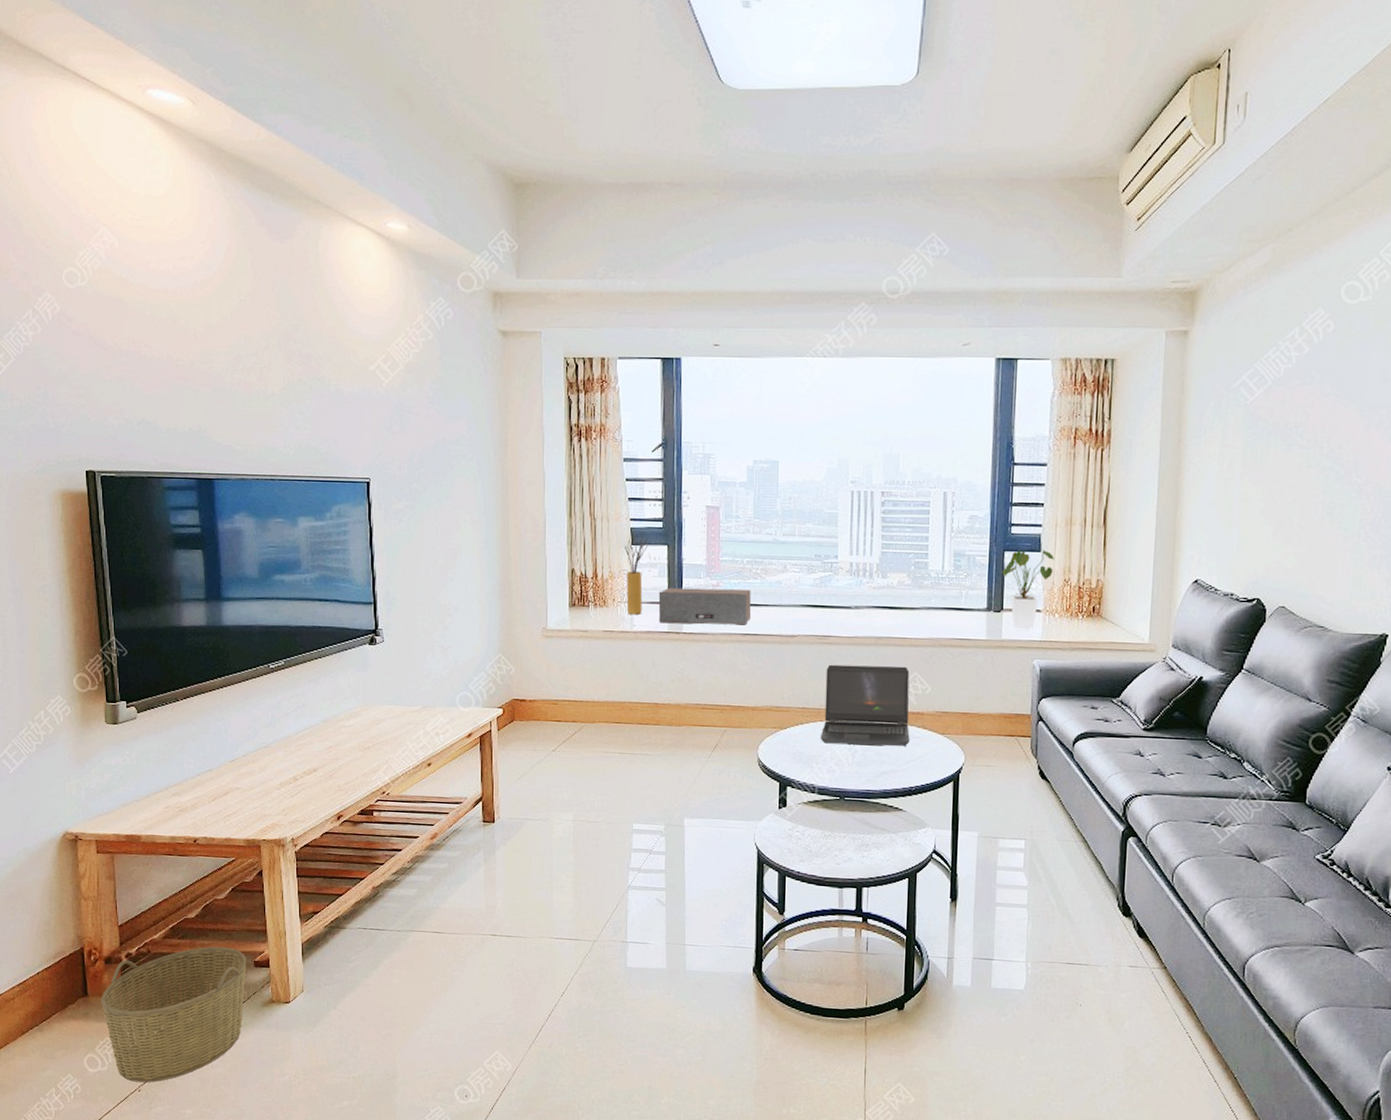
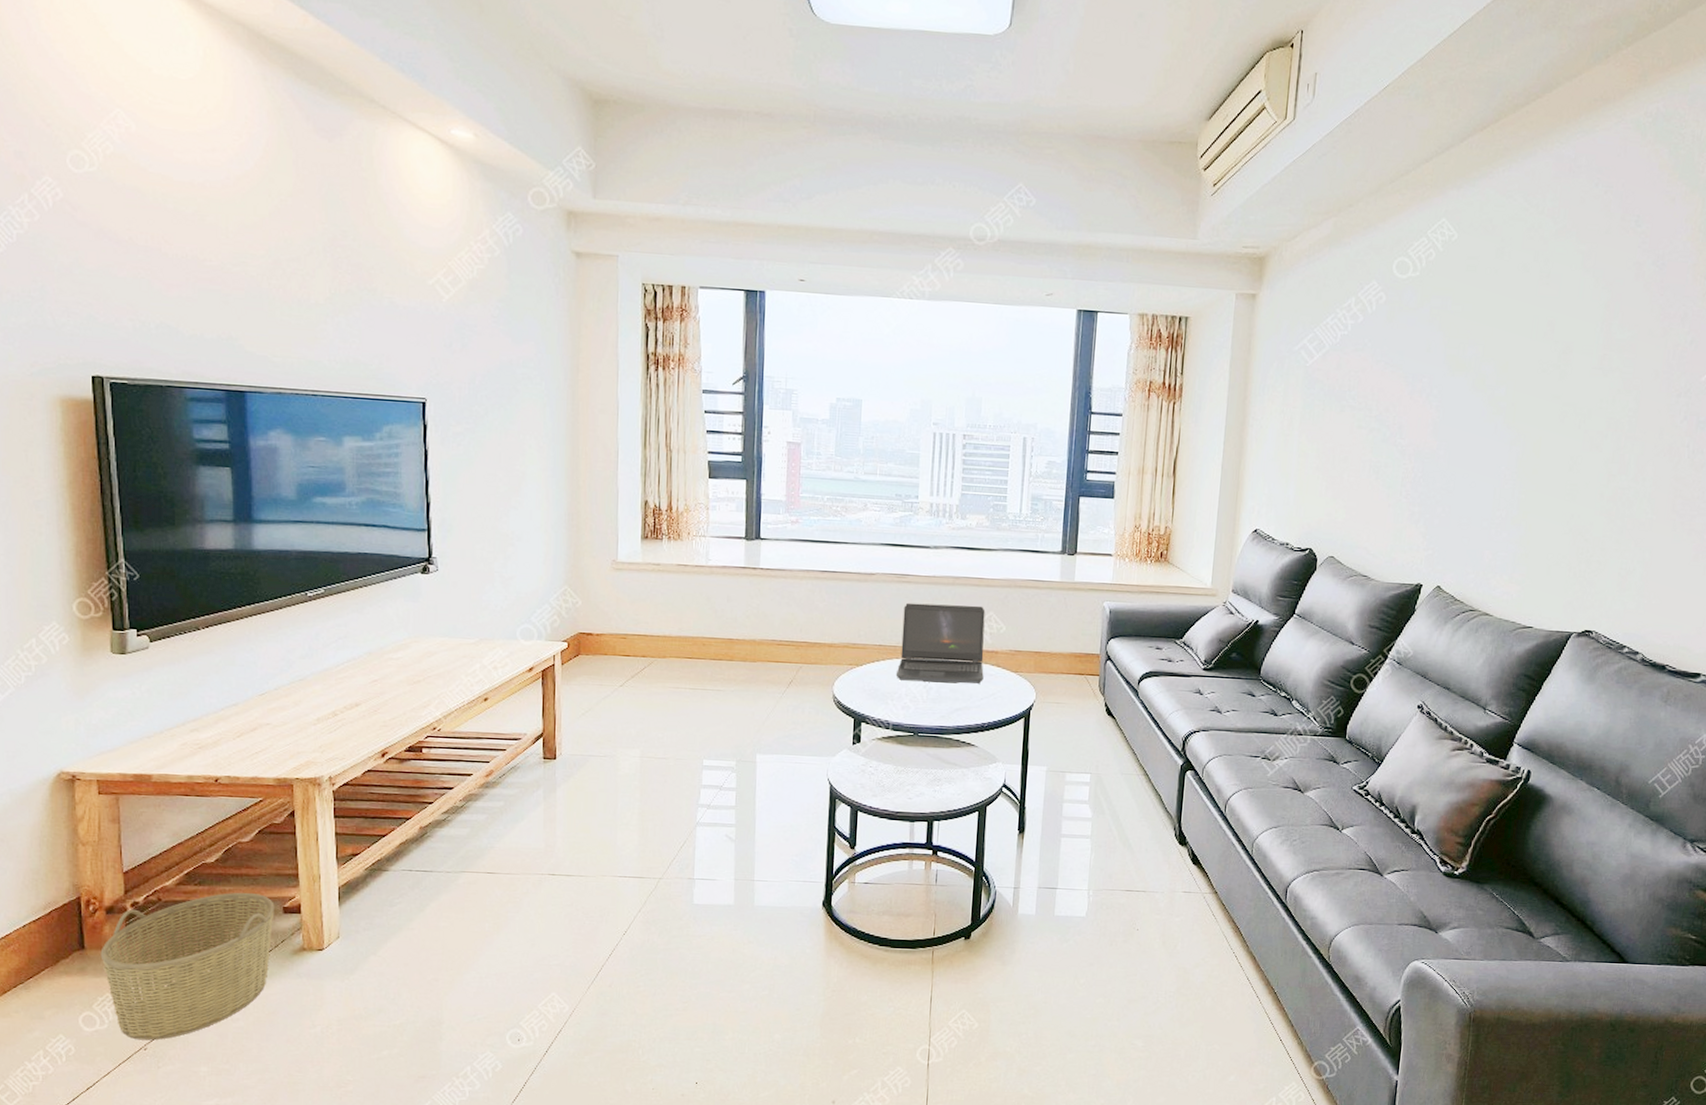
vase: present [625,533,647,615] -> none [701,467,726,550]
speaker: present [658,587,752,625] -> none [735,522,831,562]
house plant: present [1002,548,1054,632] -> none [1077,495,1126,575]

